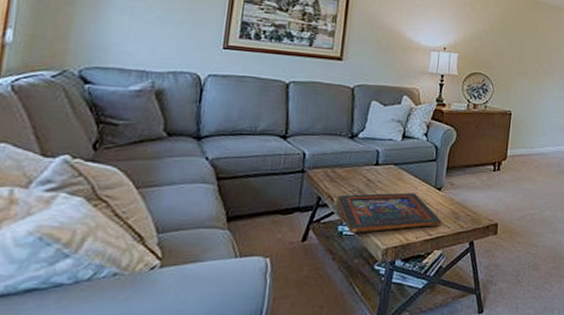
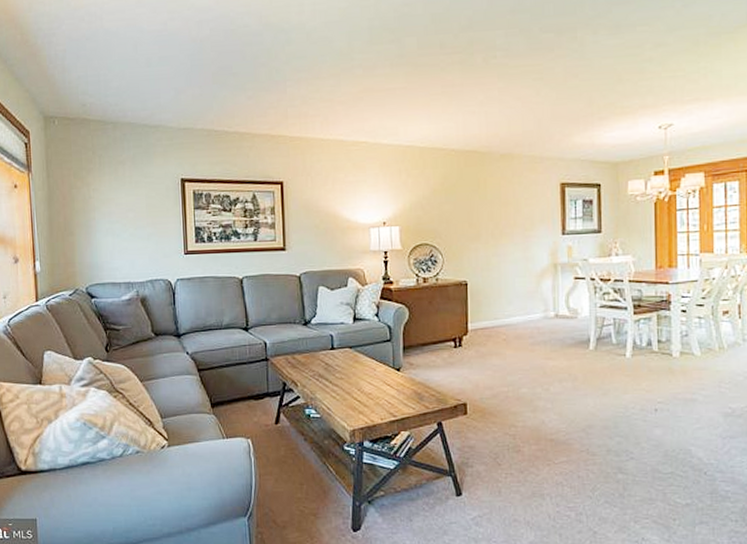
religious icon: present [337,192,442,233] -> none [301,374,405,416]

